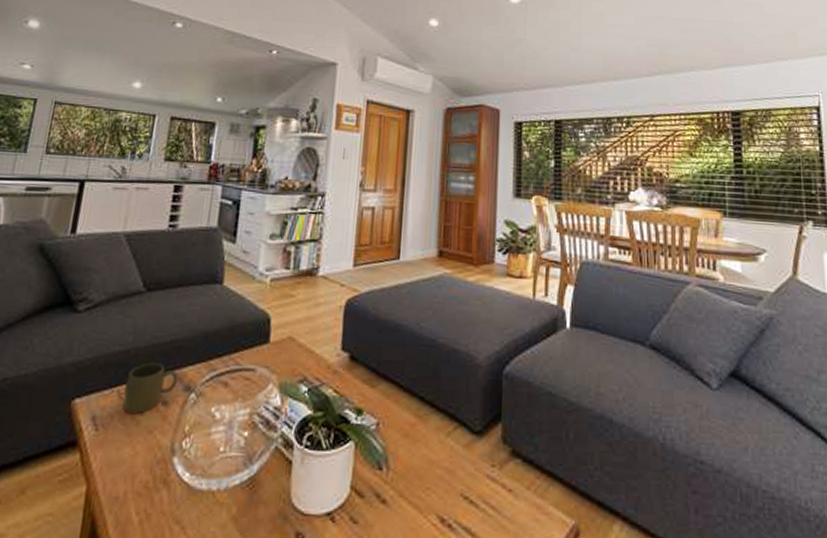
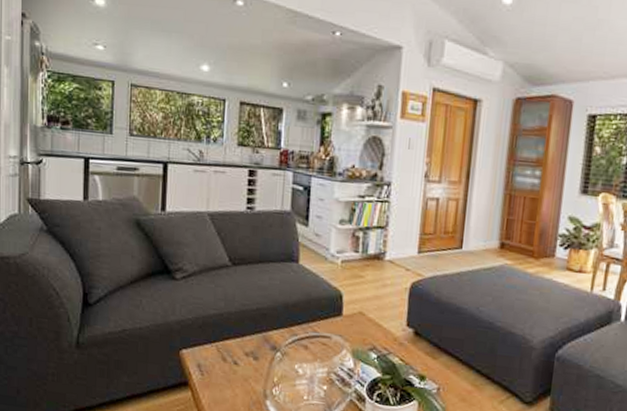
mug: present [123,362,178,414] -> none [221,325,265,365]

